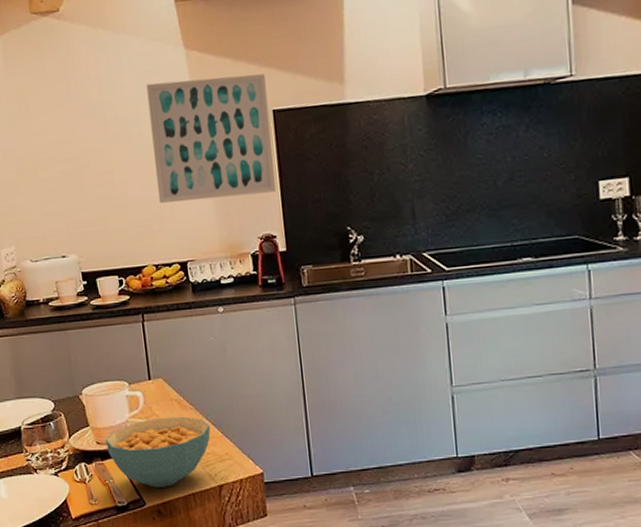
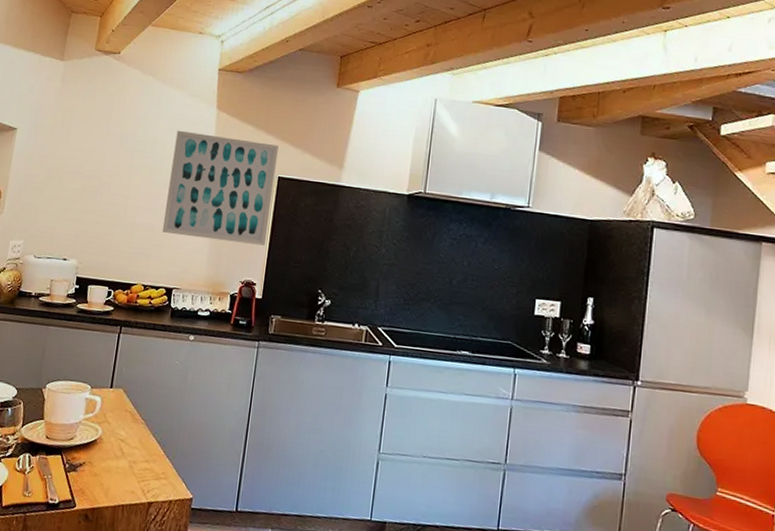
cereal bowl: present [105,416,211,488] -> none [54,425,156,494]

